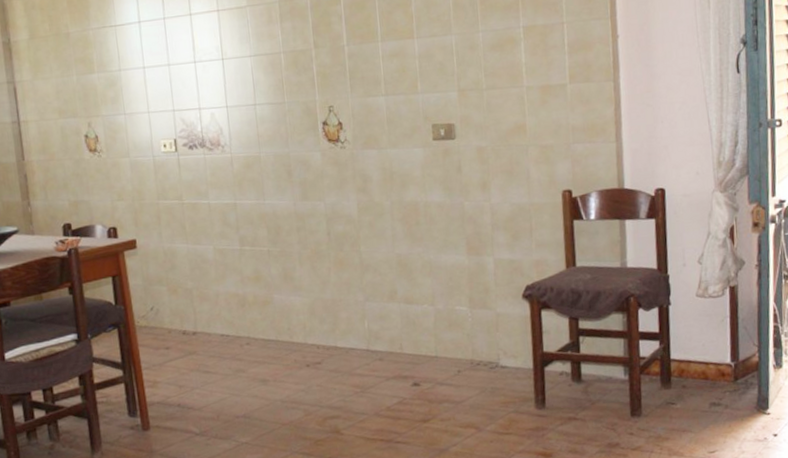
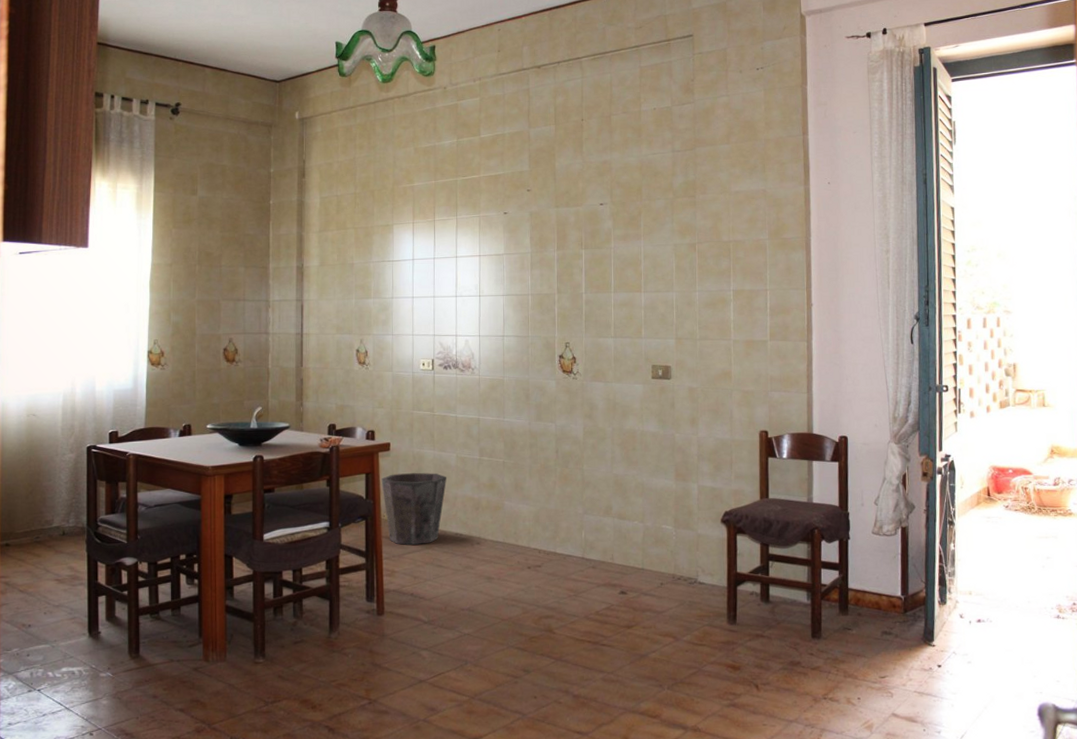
waste bin: none [130,269,205,352] -> present [381,472,446,545]

